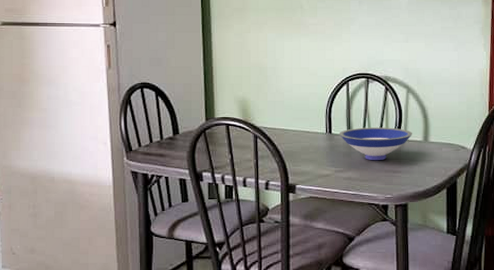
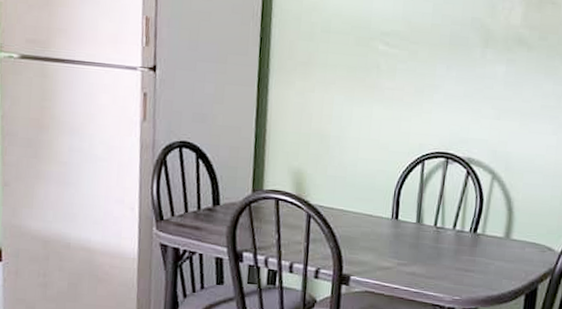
bowl: present [339,127,412,161] -> none [406,215,493,256]

